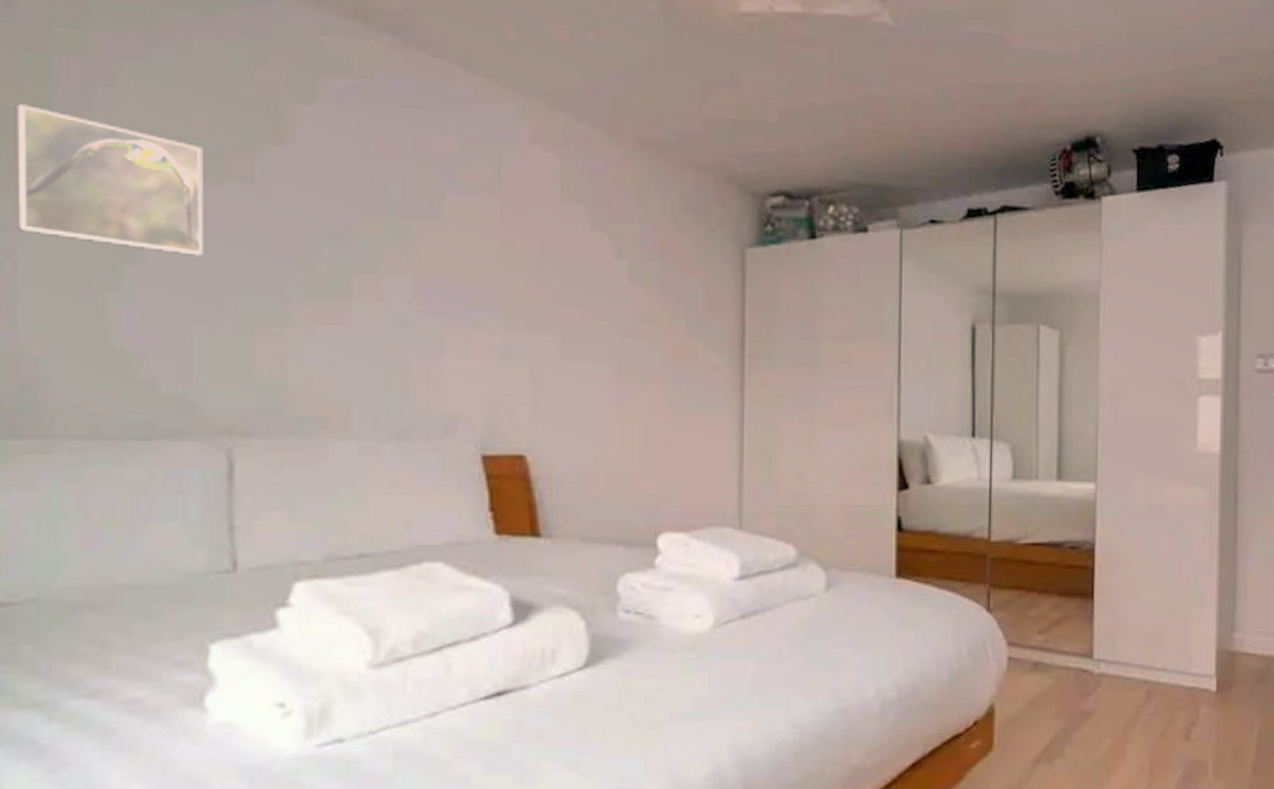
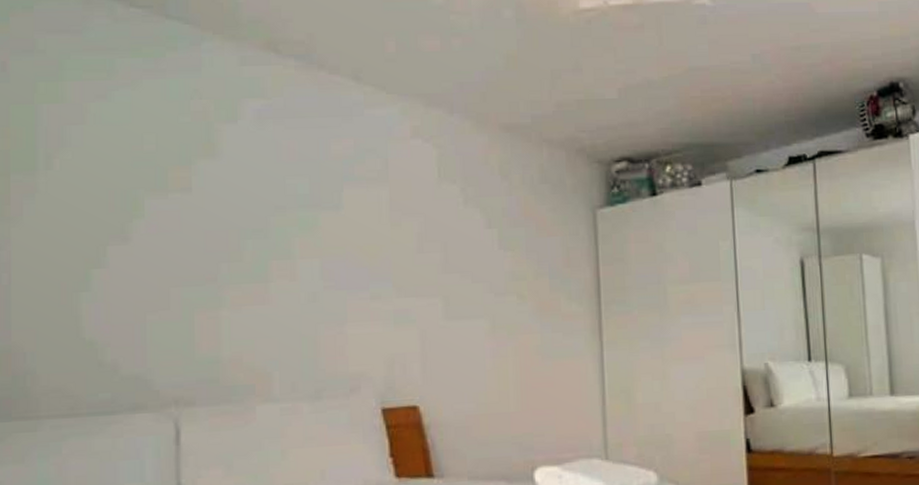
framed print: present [15,104,203,256] -> none [9,146,153,257]

